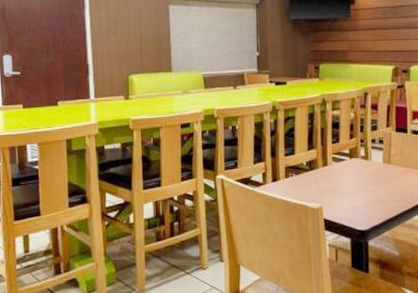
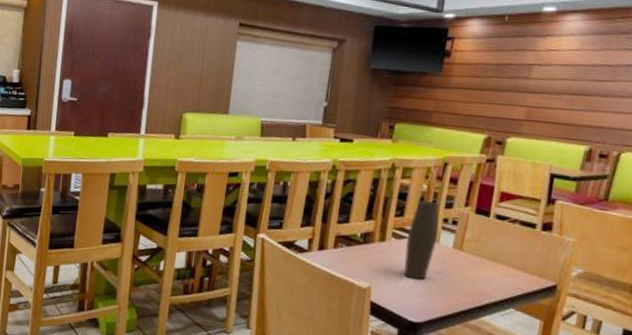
vase: none [344,127,370,195] -> present [403,200,440,280]

